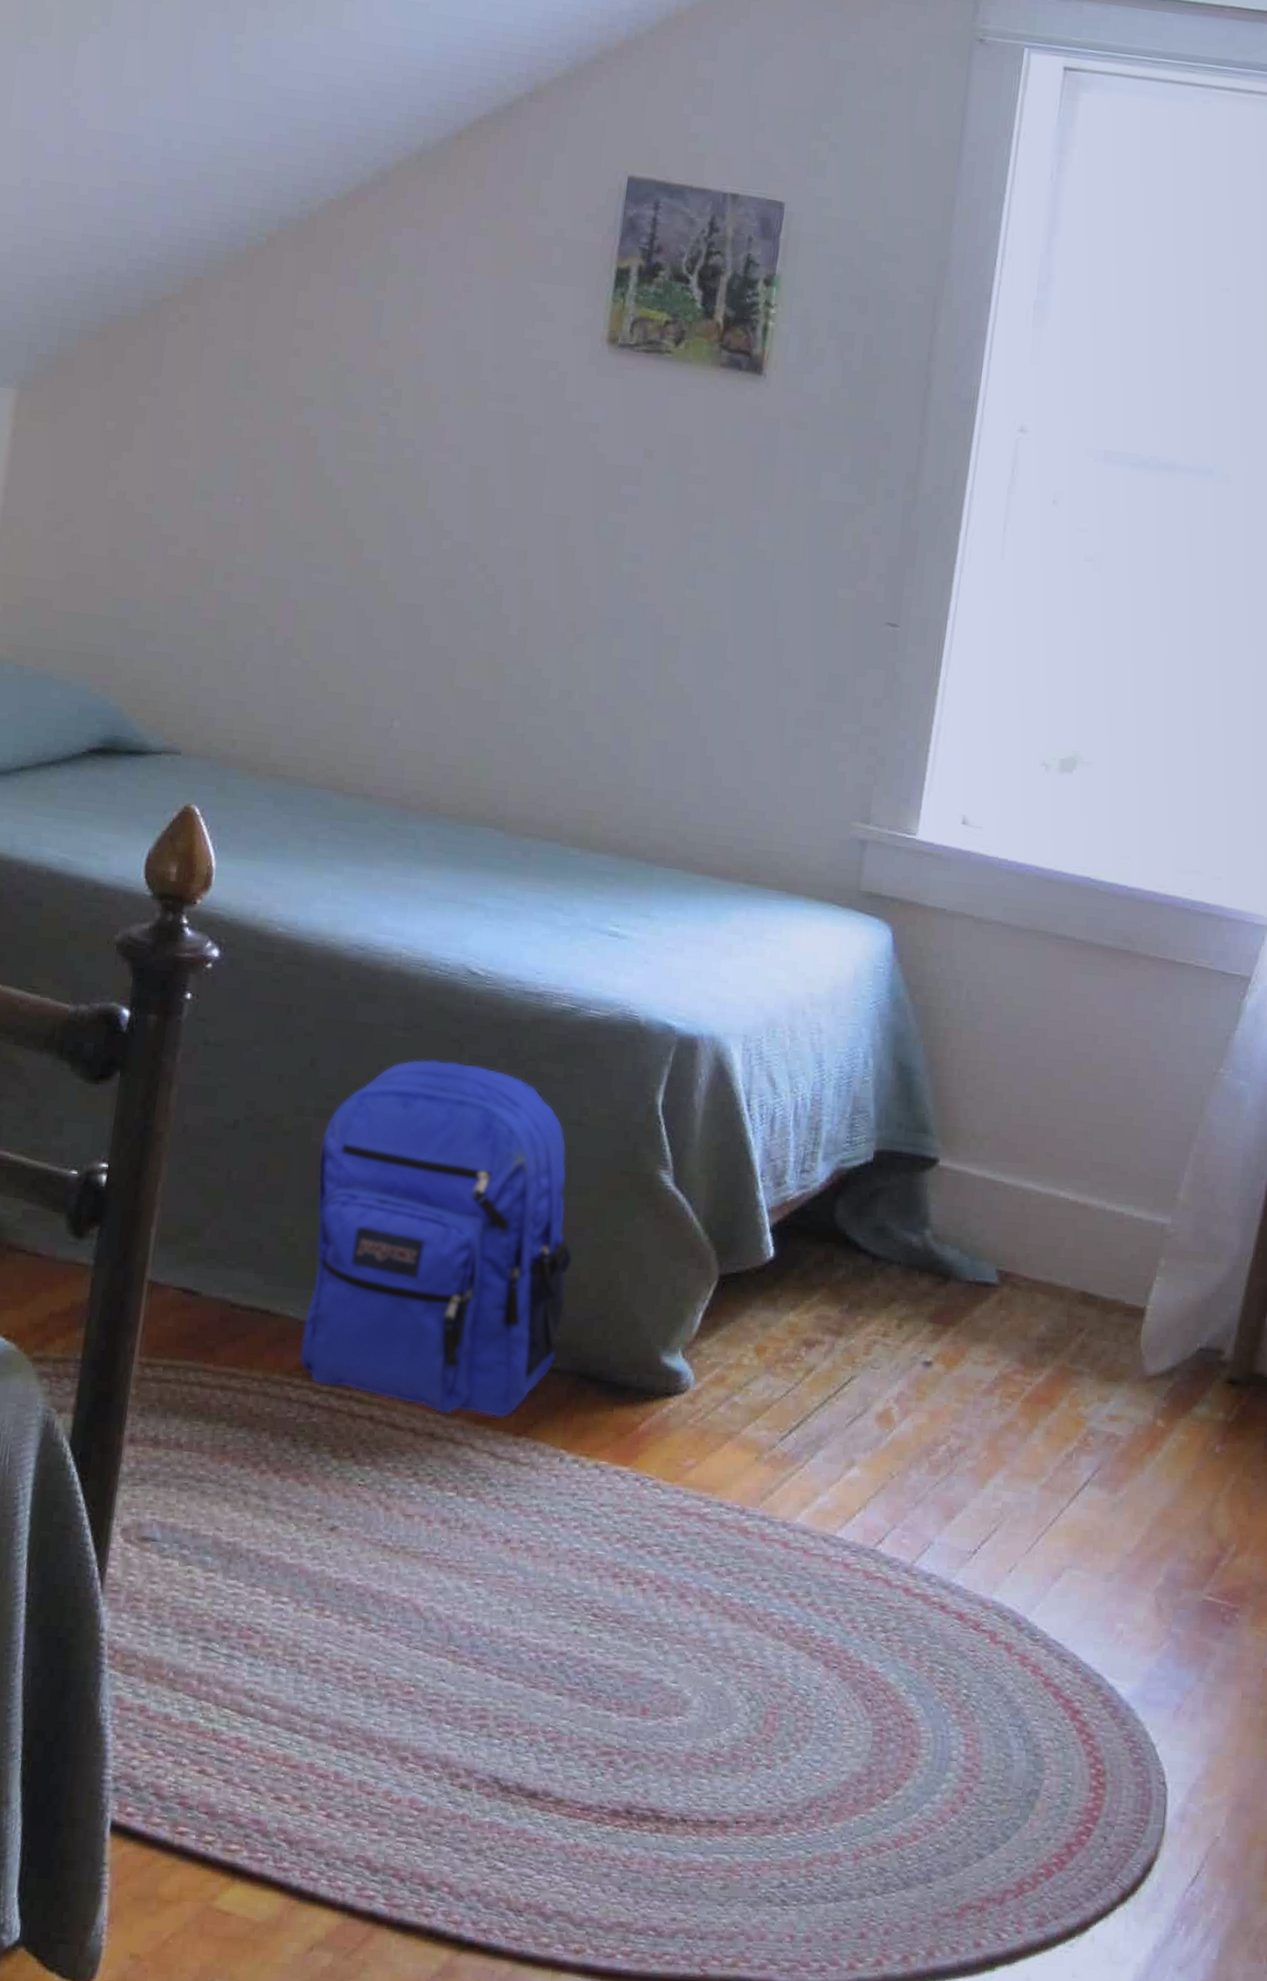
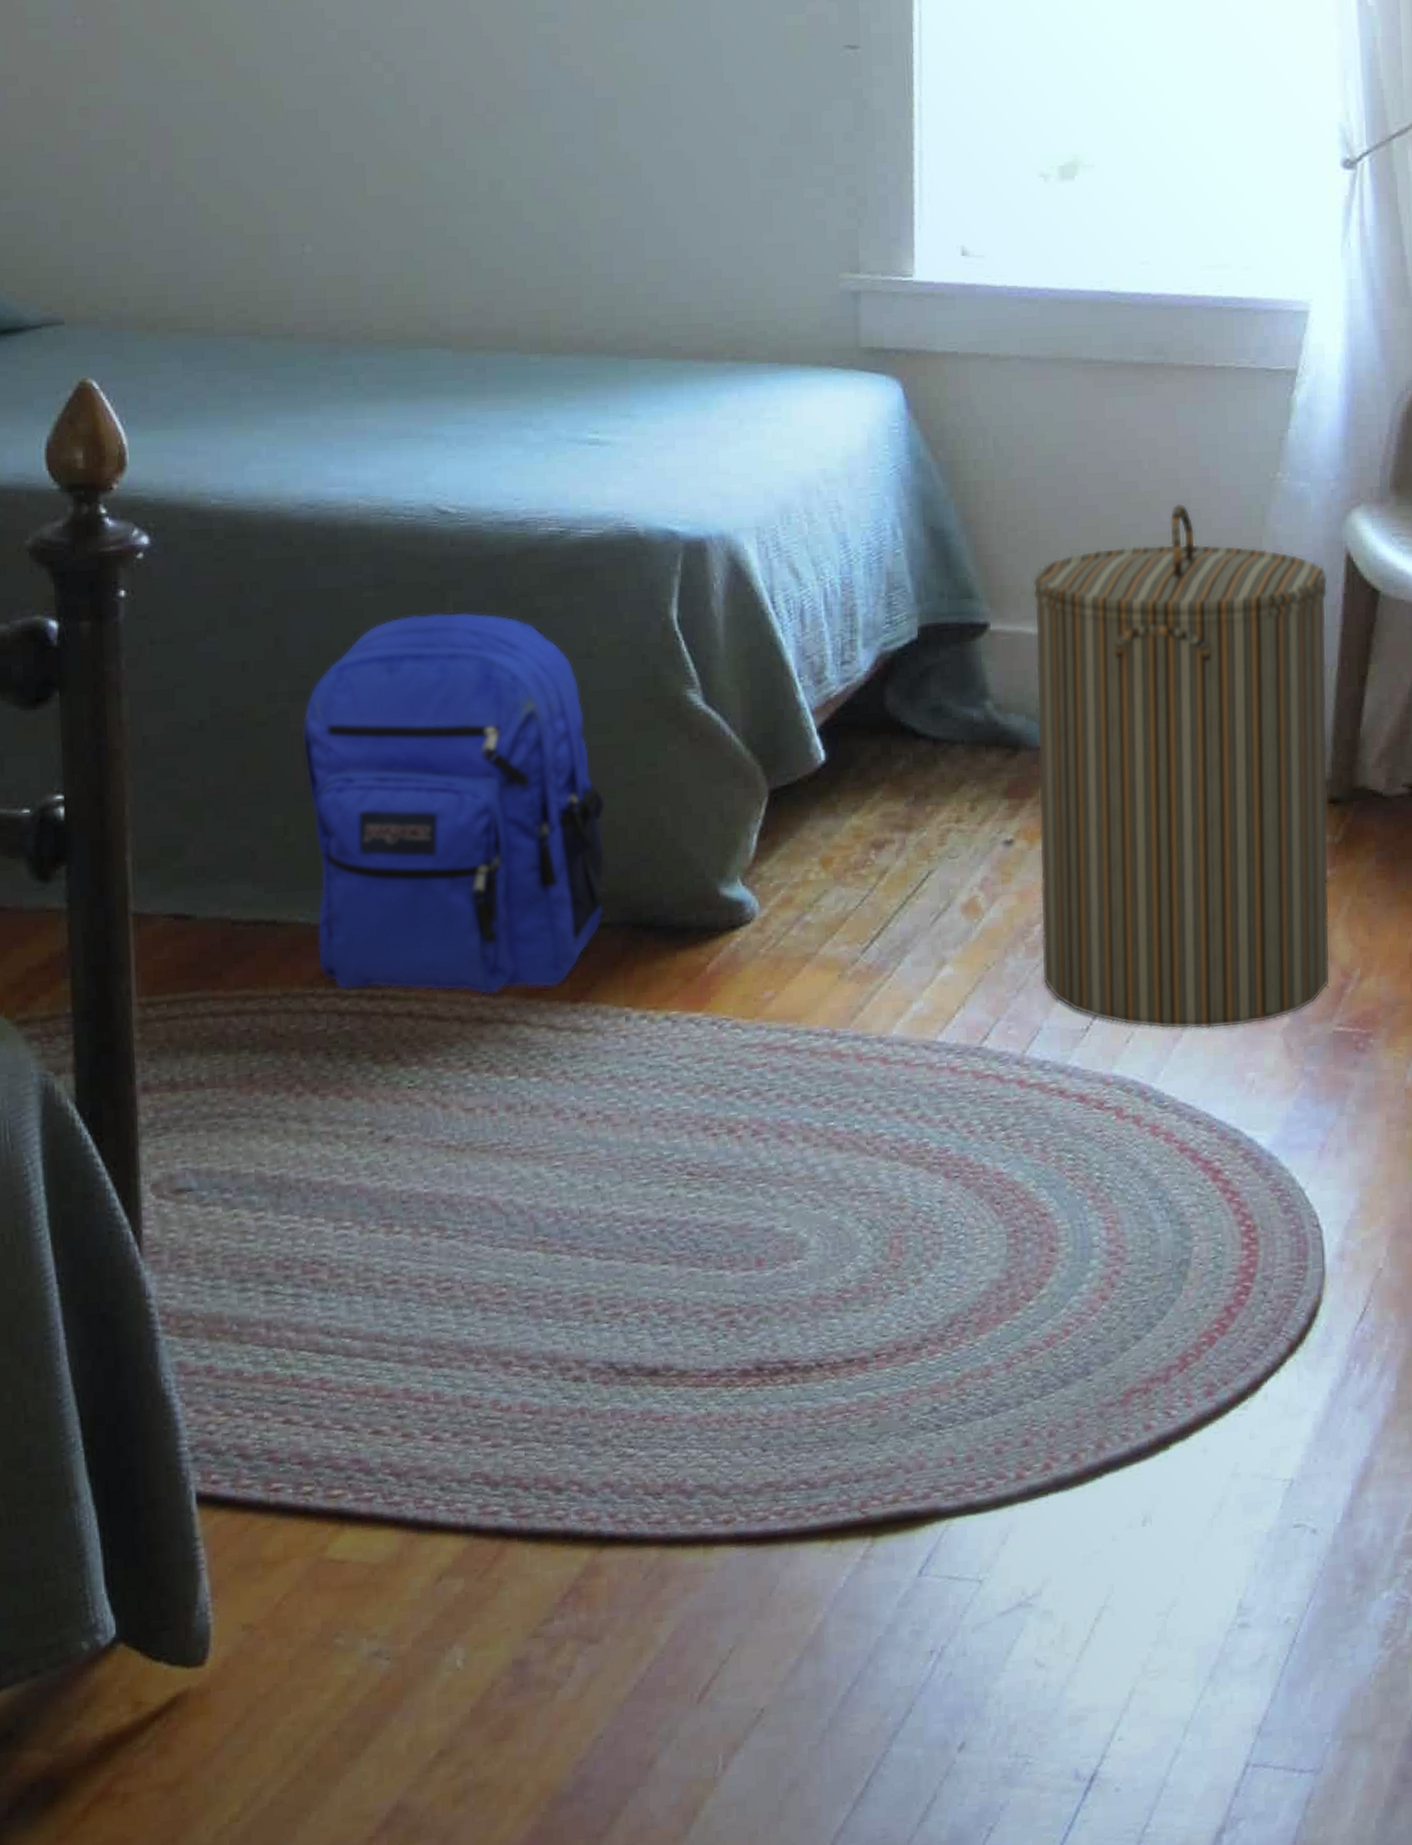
laundry hamper: none [940,1080,1254,1578] -> present [1032,503,1330,1029]

